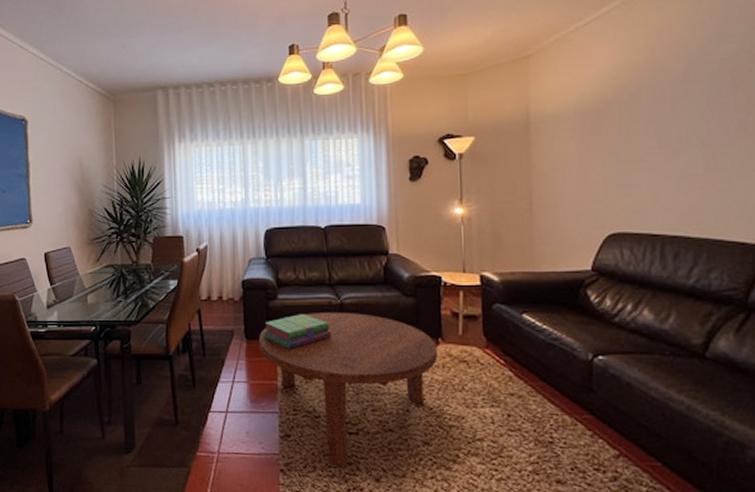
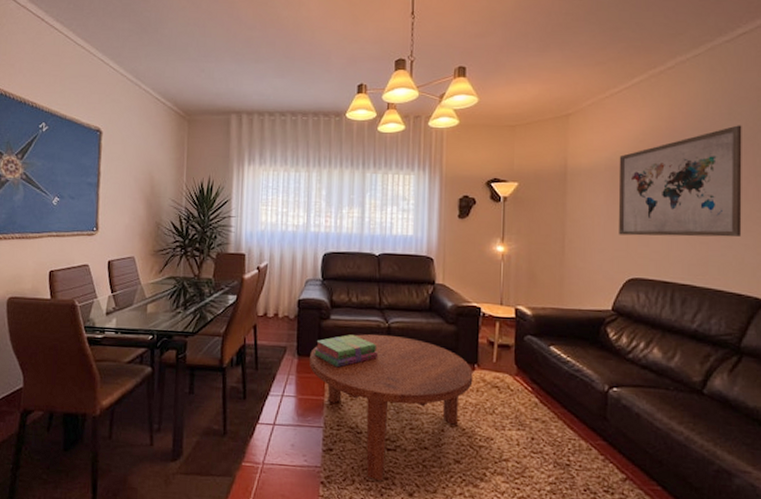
wall art: none [590,49,743,186] -> present [618,125,742,237]

